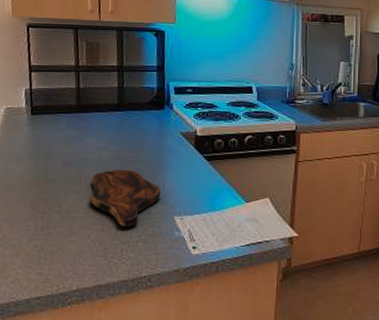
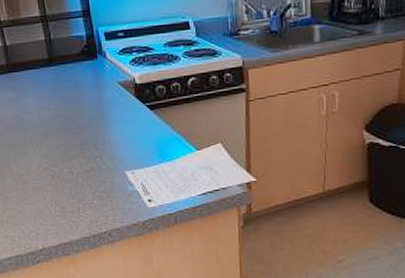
cutting board: present [90,169,161,226] -> none [36,127,108,185]

